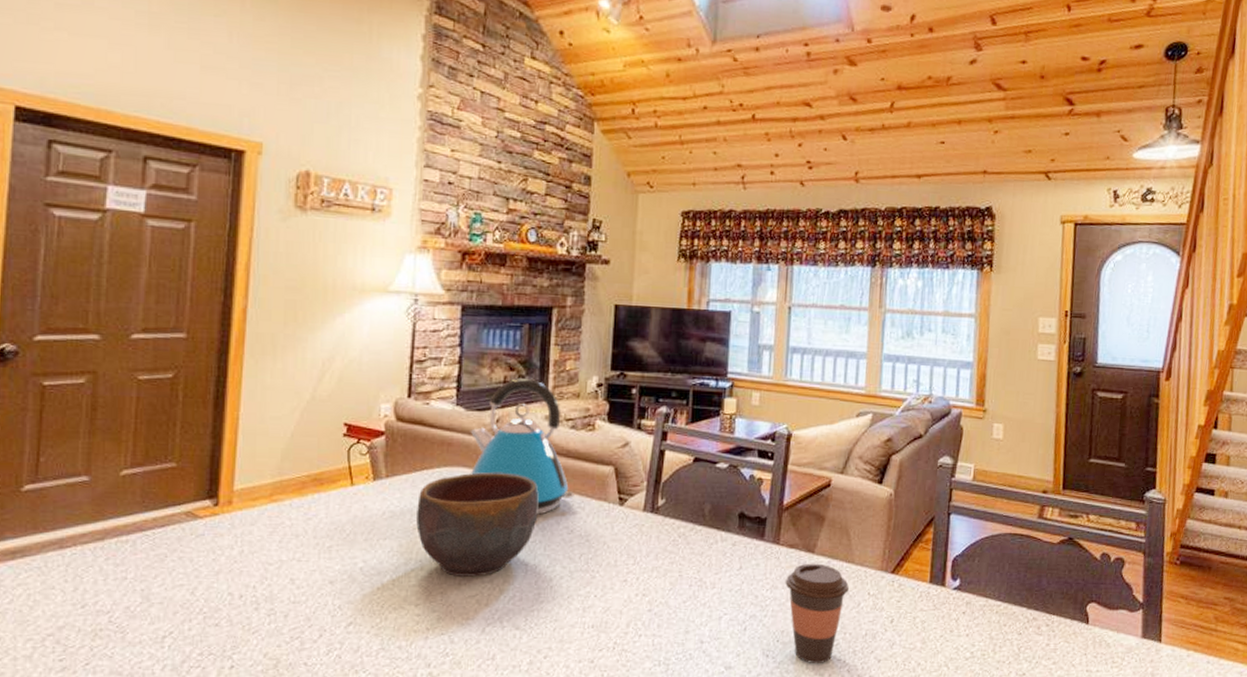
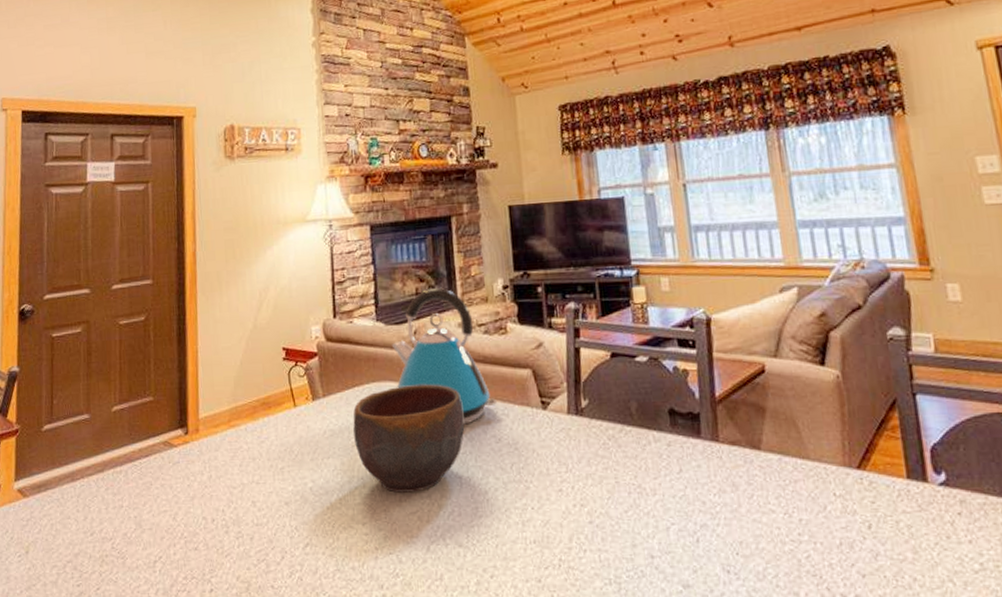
coffee cup: present [785,563,849,664] -> none [733,461,810,581]

